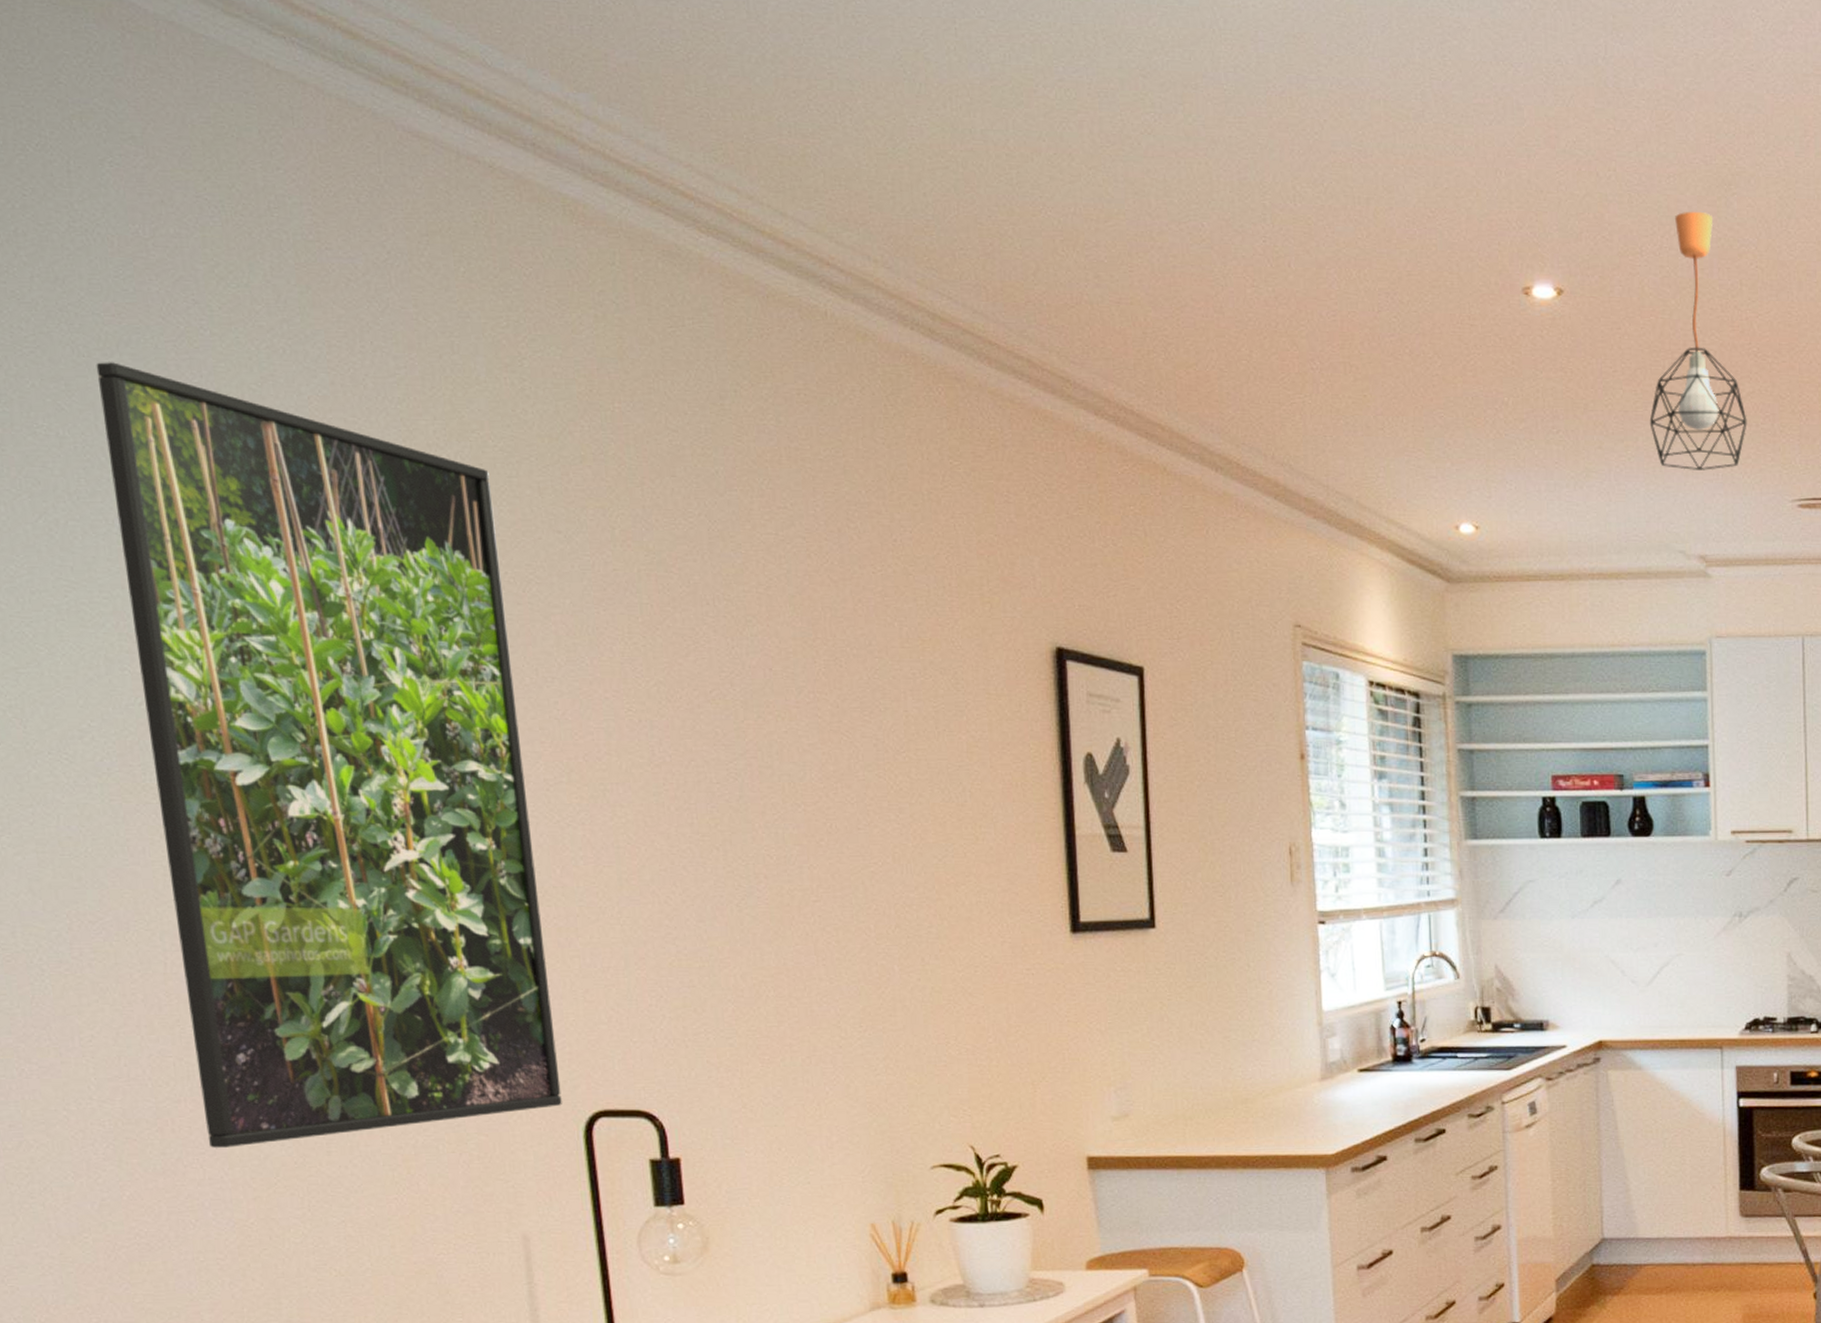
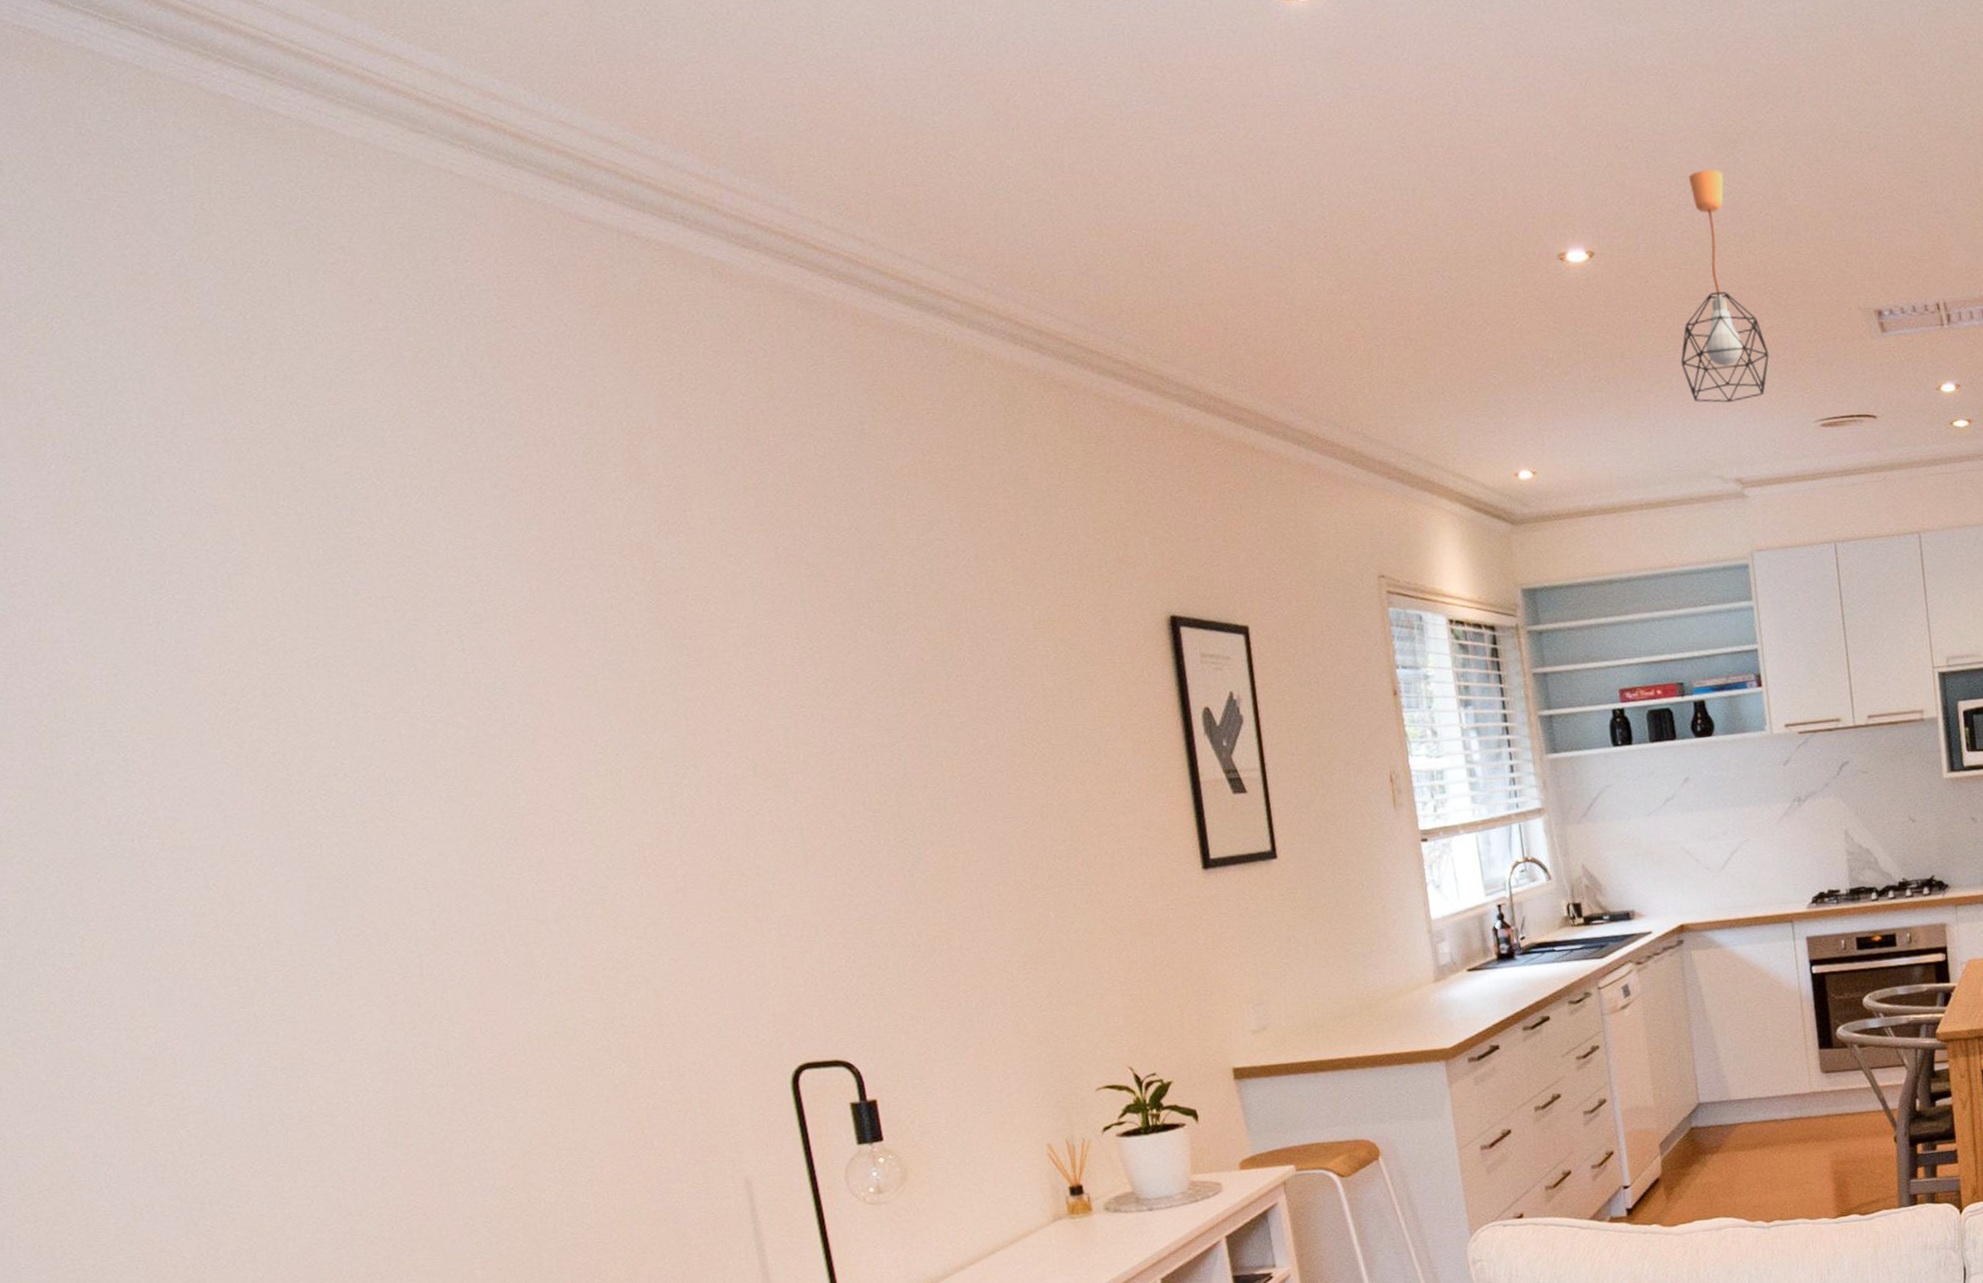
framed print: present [96,362,562,1148] -> none [324,444,771,1125]

